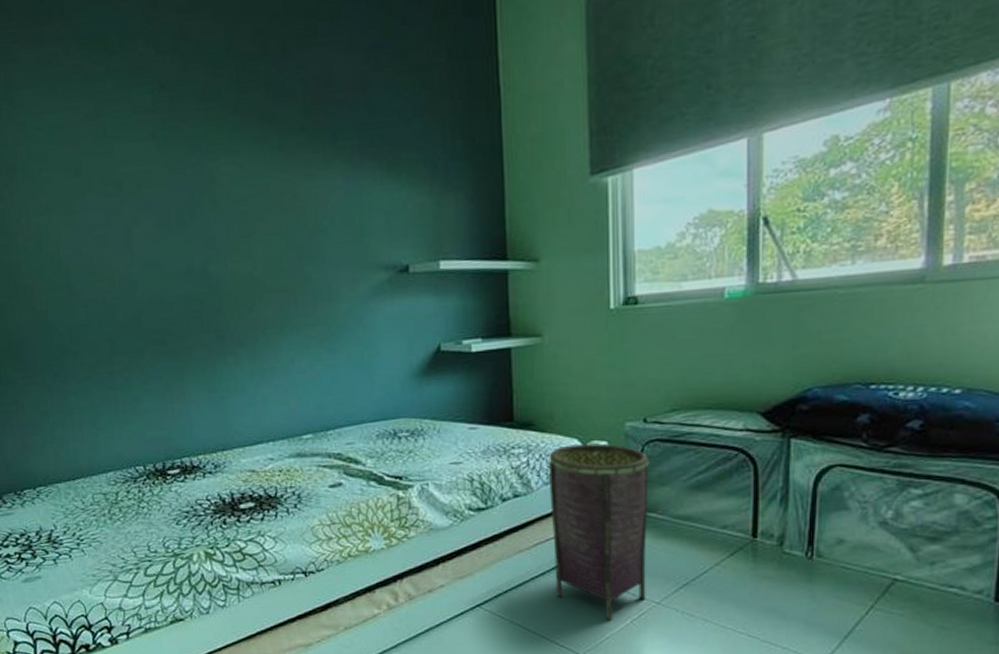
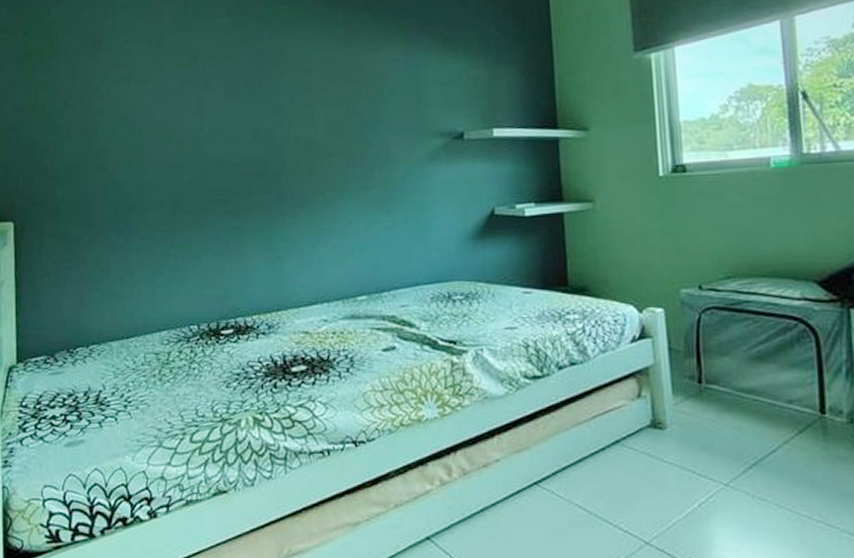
woven basket: present [549,443,650,620] -> none [605,310,713,503]

